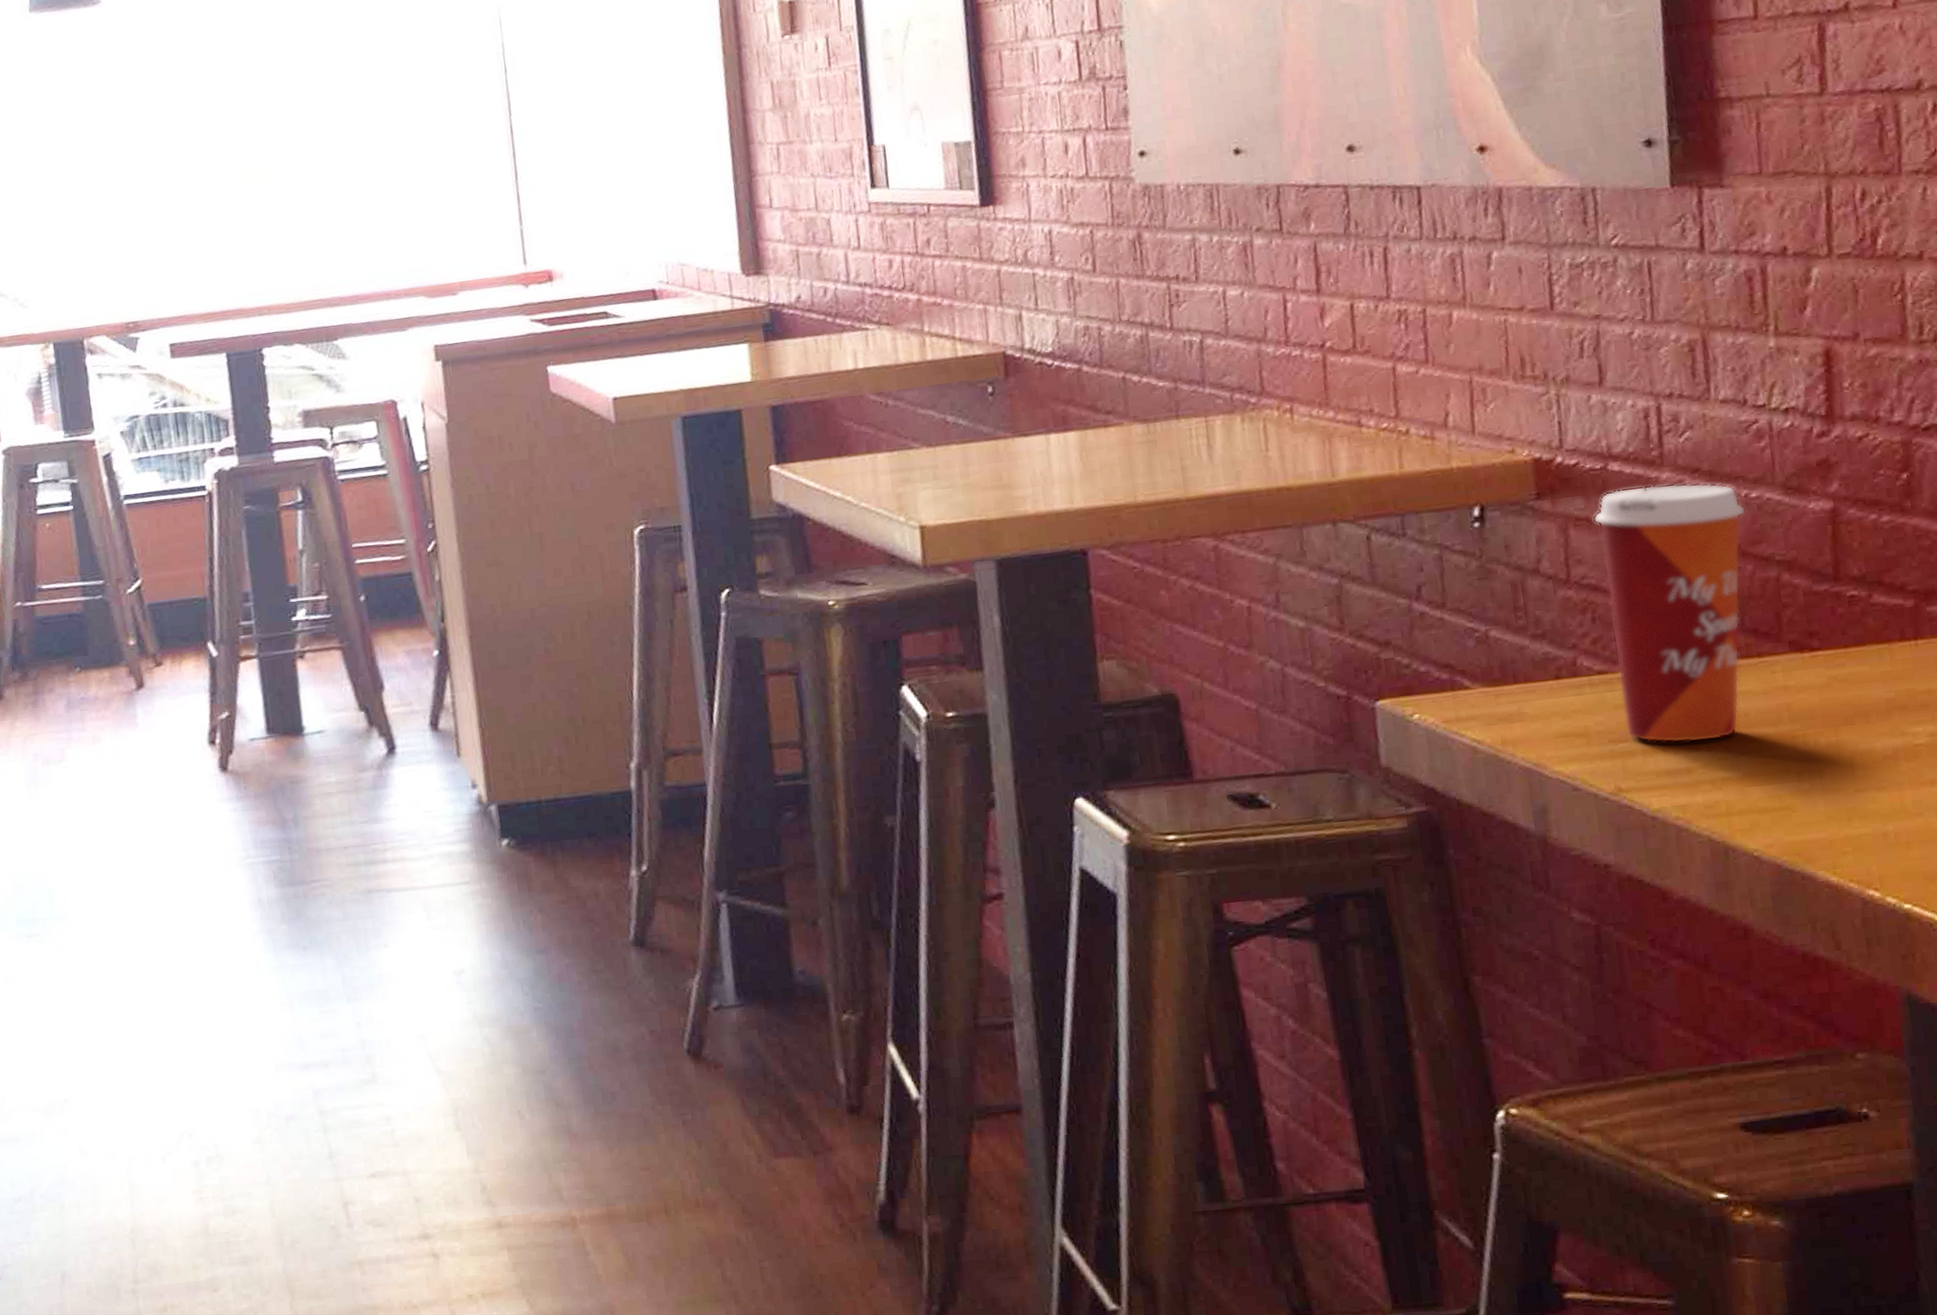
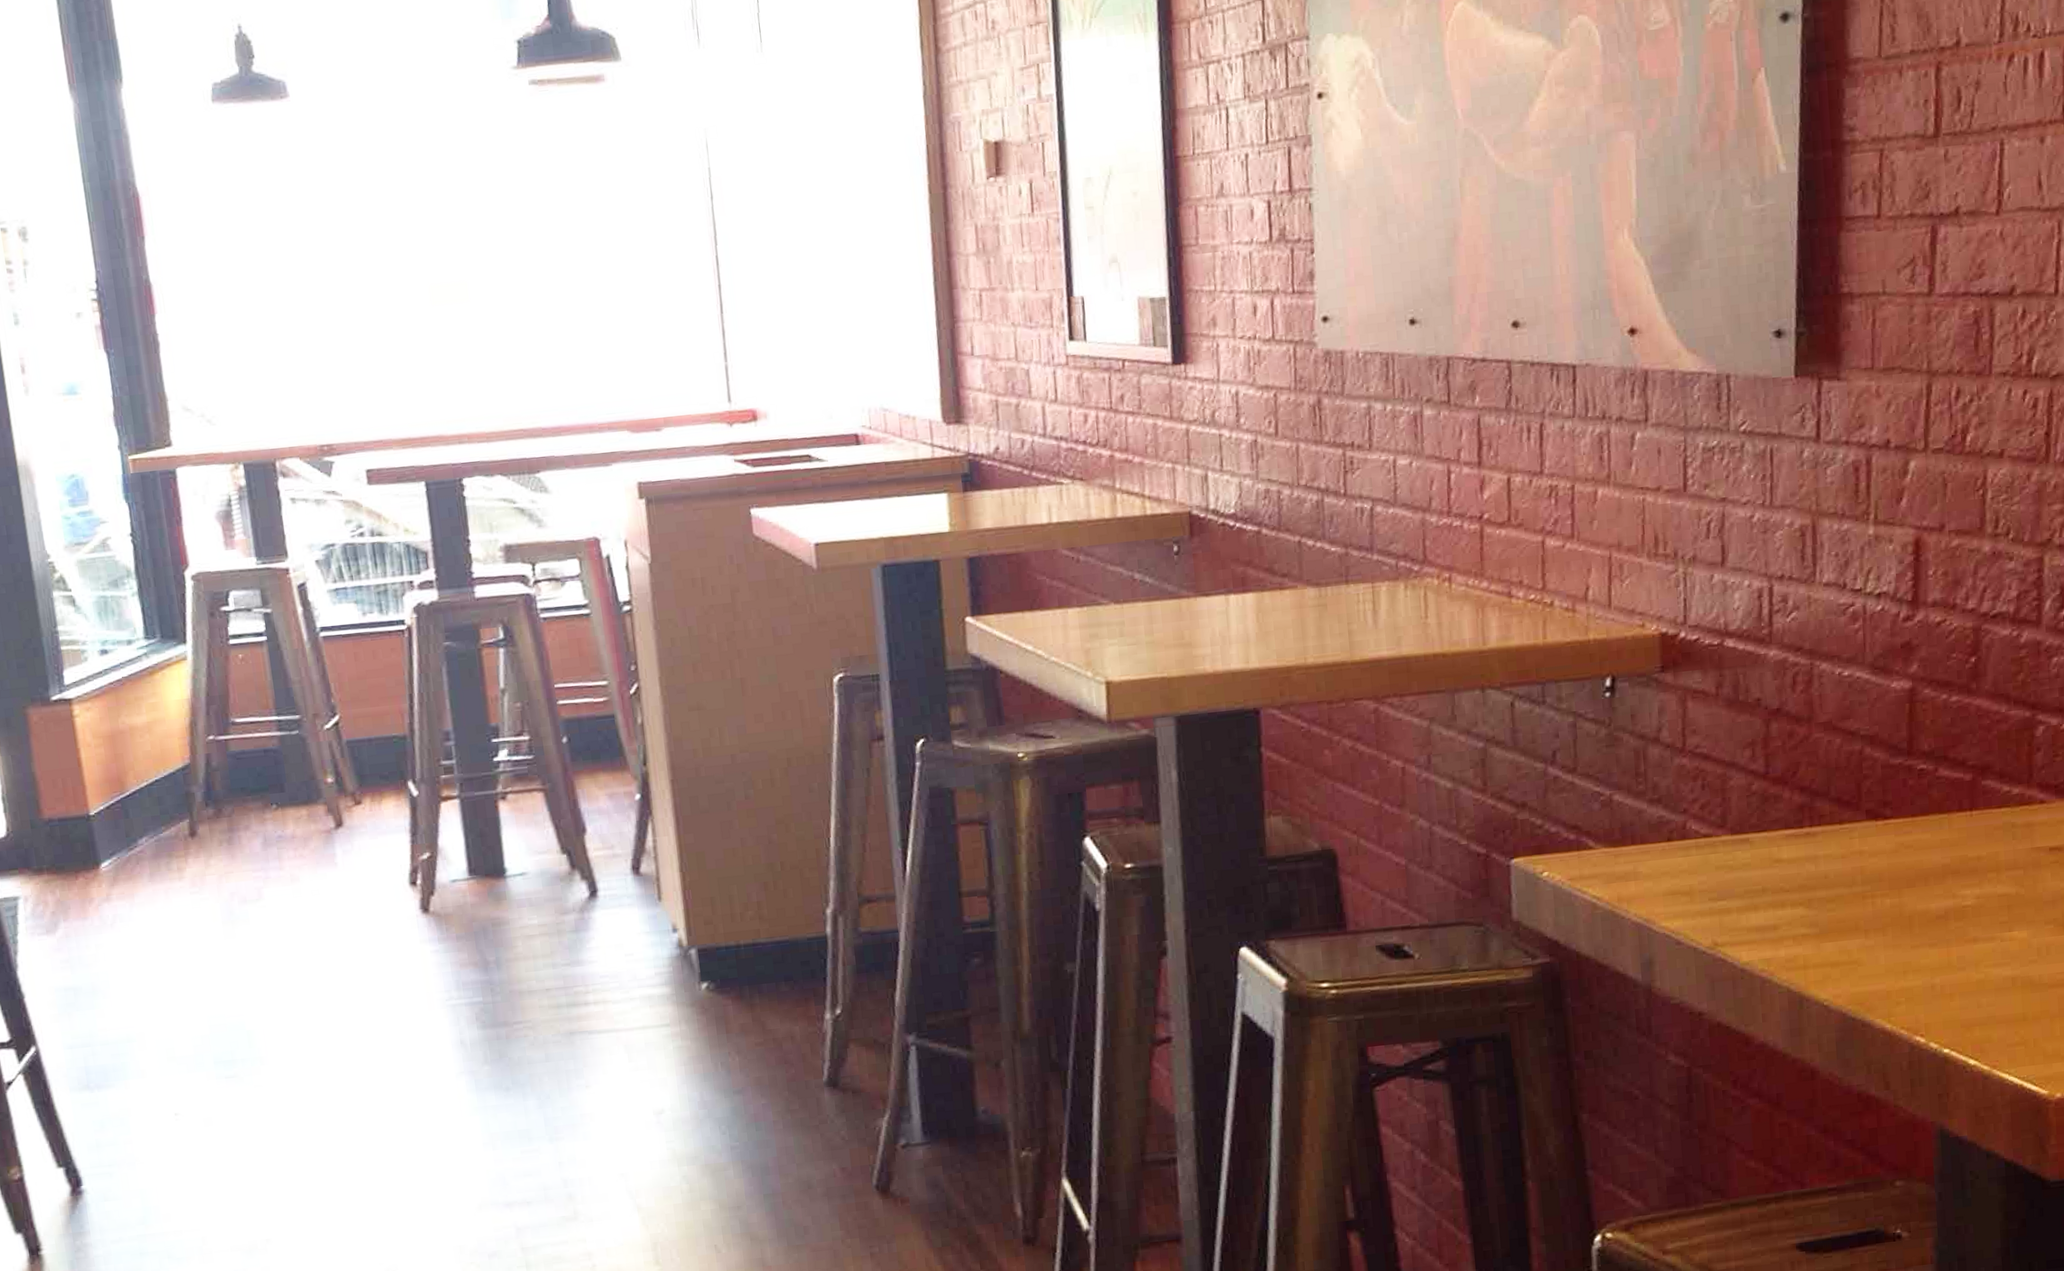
paper cup: present [1595,483,1745,744] -> none [1710,660,1838,902]

